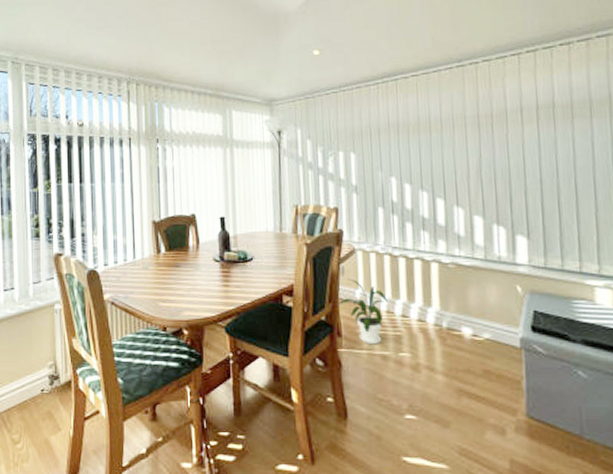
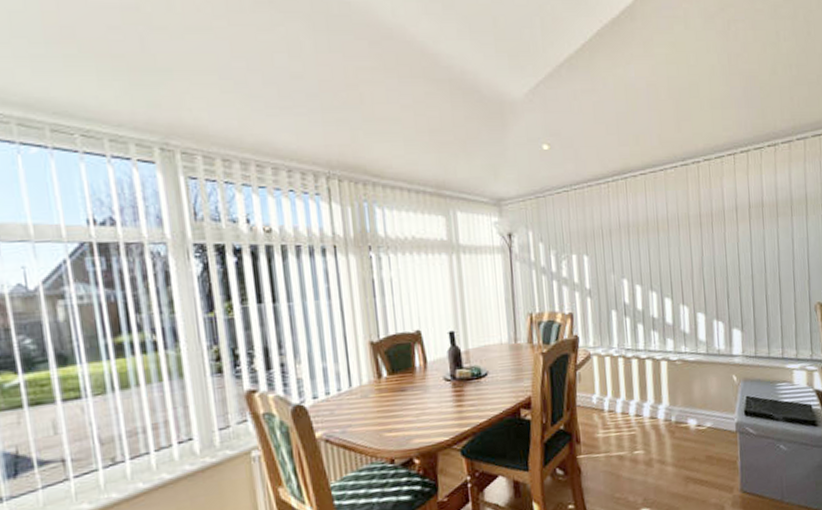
house plant: present [339,278,389,345] -> none [577,384,623,448]

